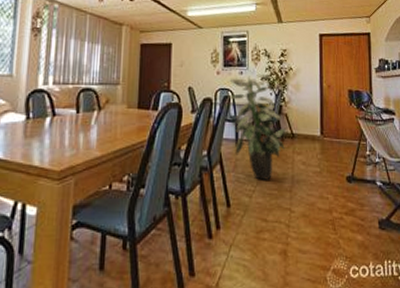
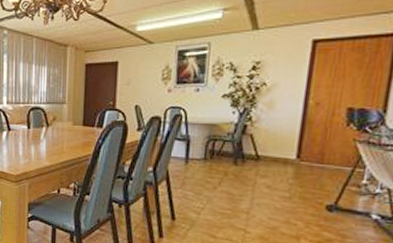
indoor plant: present [228,73,286,180] -> none [179,90,249,200]

